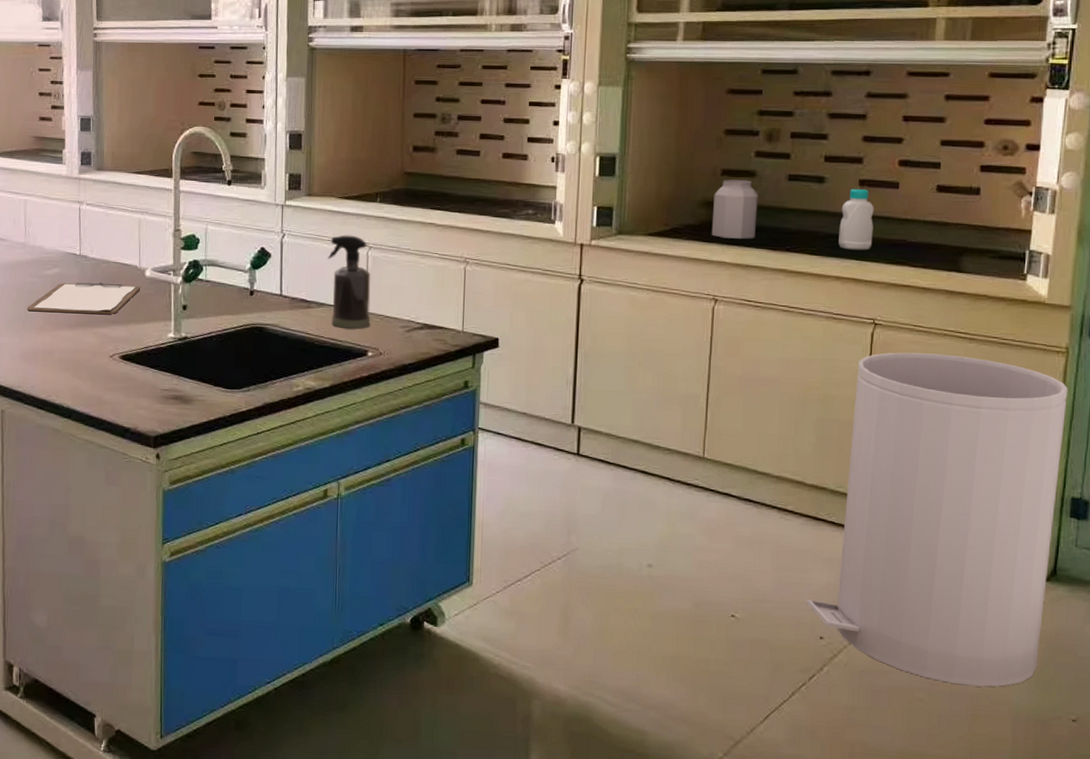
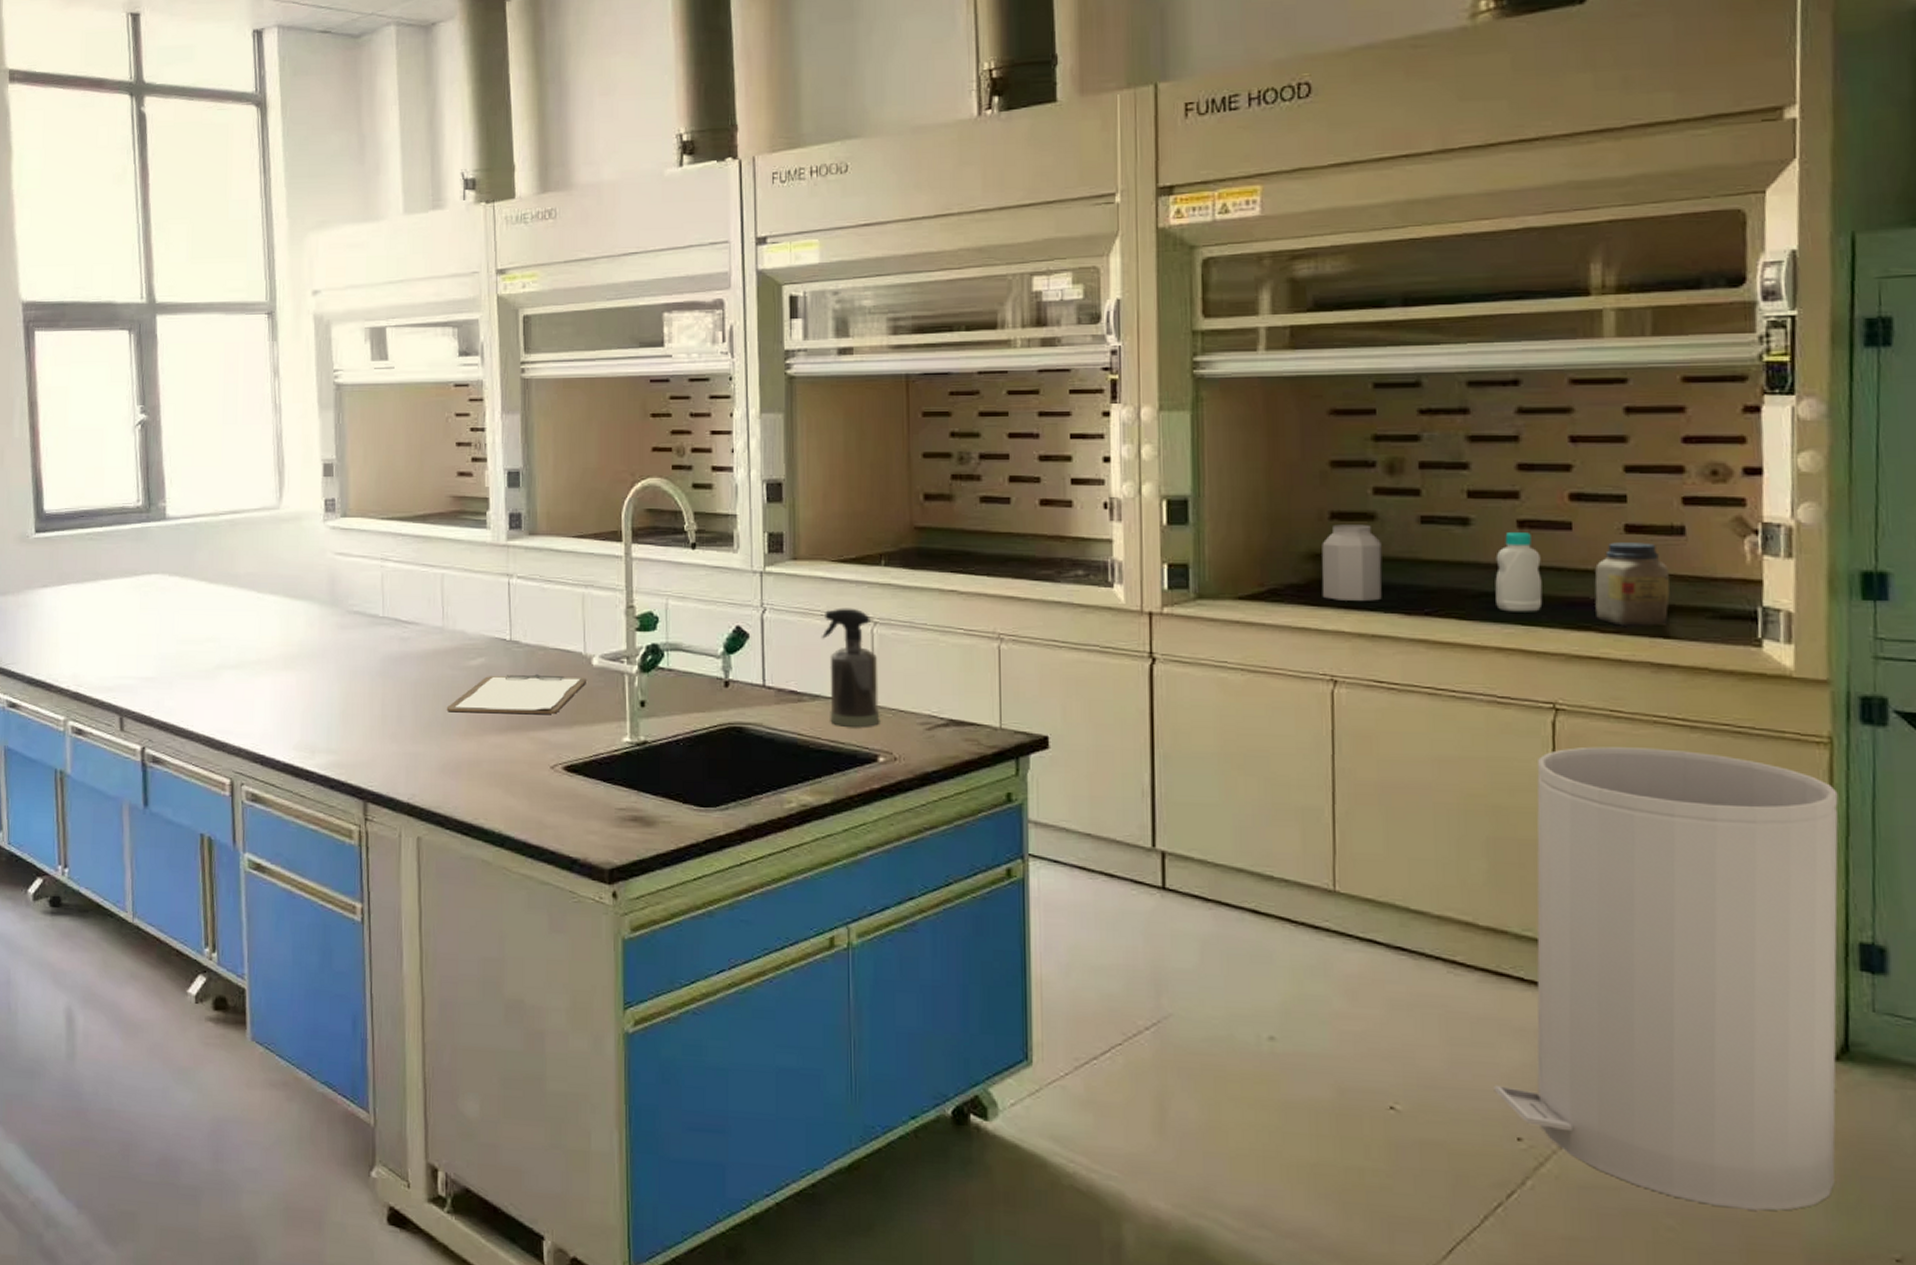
jar: none [910,199,966,263] -> present [1594,542,1671,626]

